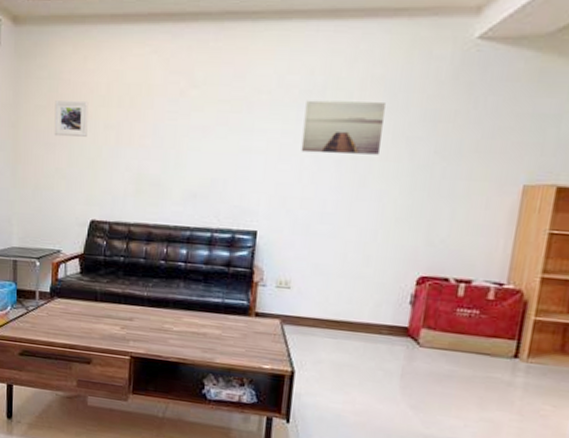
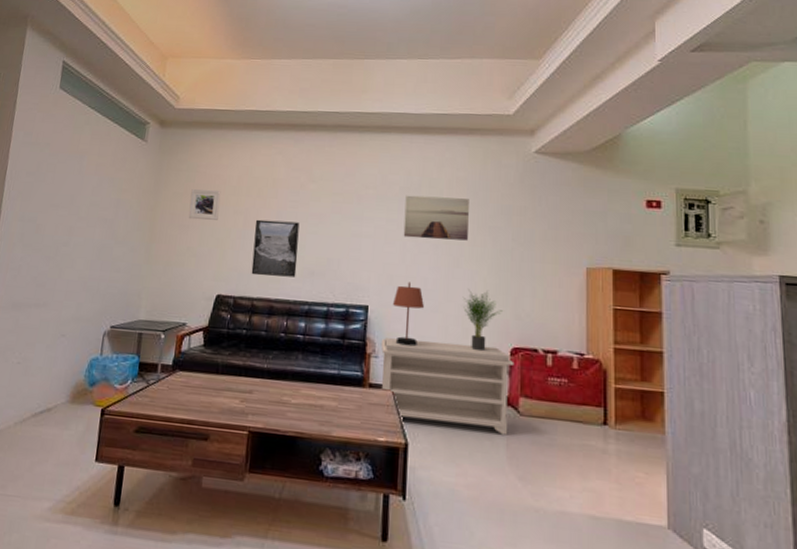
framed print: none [126,134,180,201] -> present [251,219,300,277]
bench: none [269,265,420,366] -> present [380,338,515,435]
table lamp: none [285,204,321,275] -> present [393,282,424,347]
potted plant: none [366,212,412,281] -> present [463,290,502,352]

